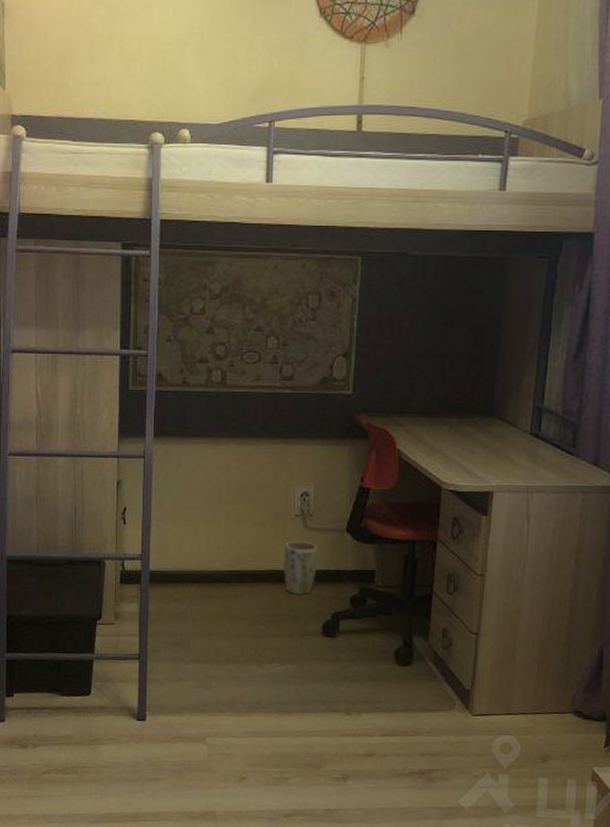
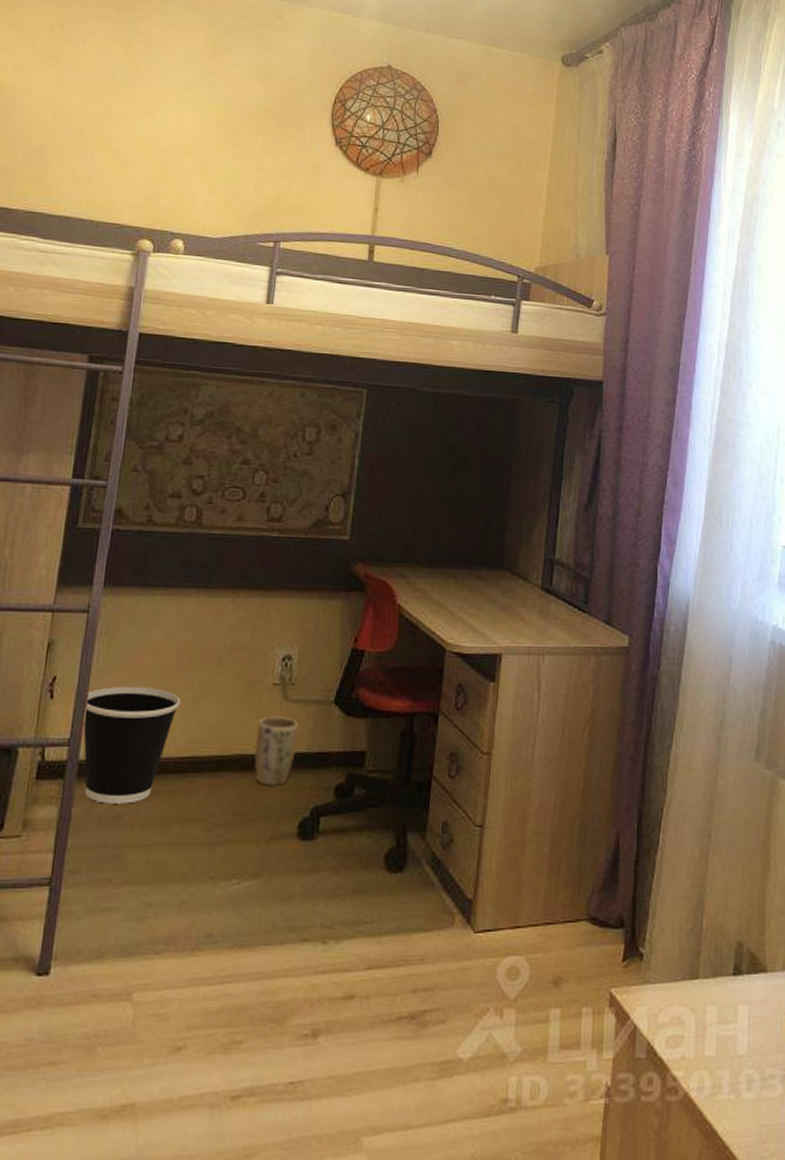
wastebasket: none [149,515,222,604] -> present [82,686,181,804]

